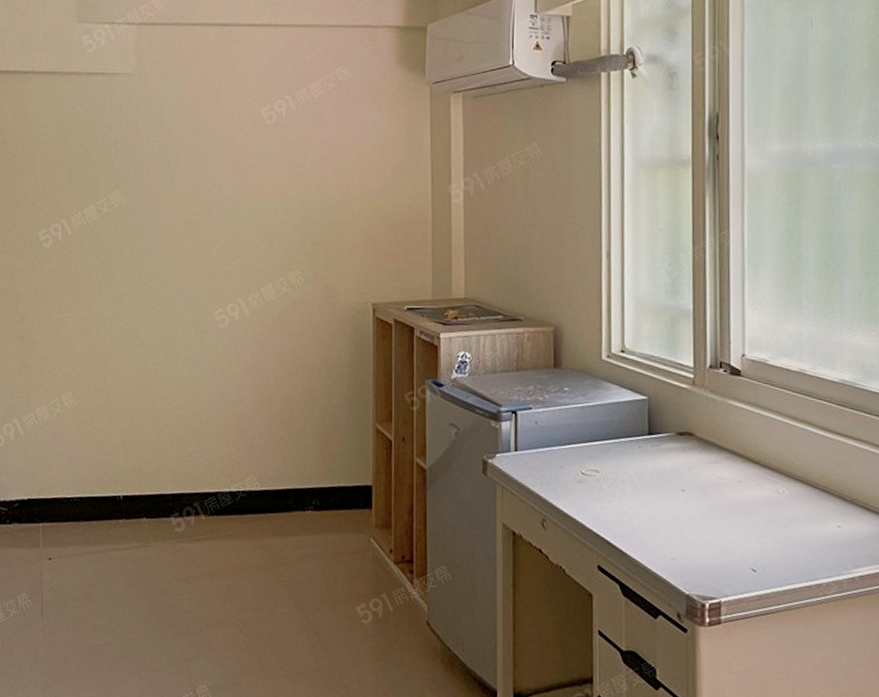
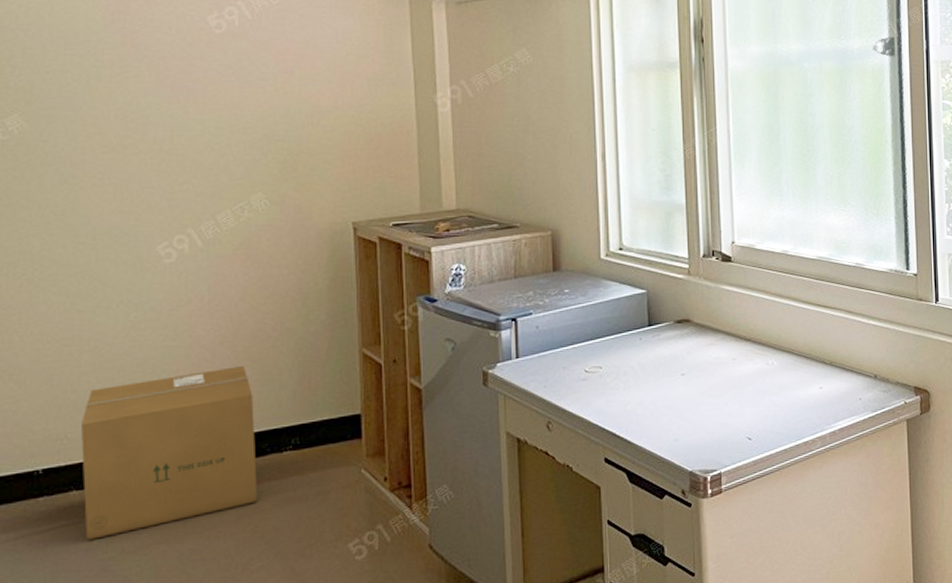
box: none [151,427,284,564] -> present [80,366,258,542]

